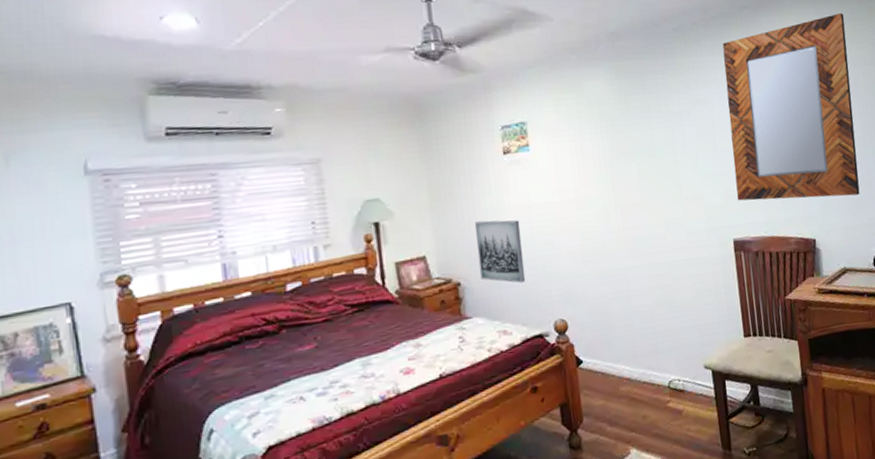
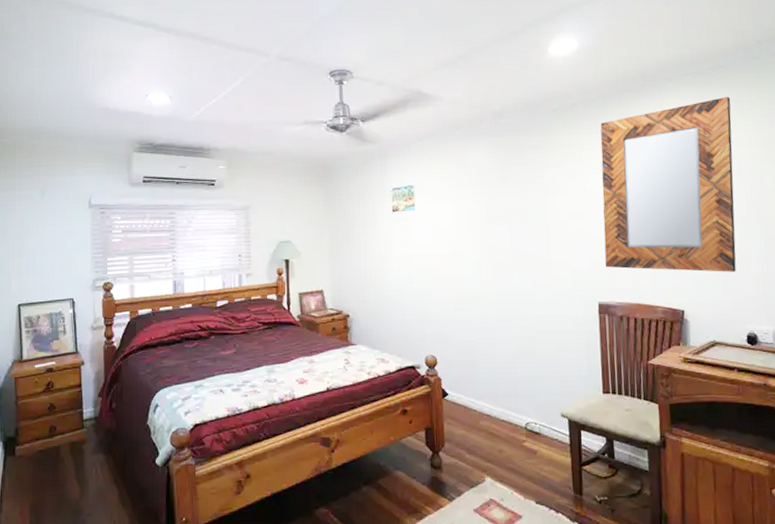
wall art: present [474,220,526,283] -> none [364,265,404,321]

